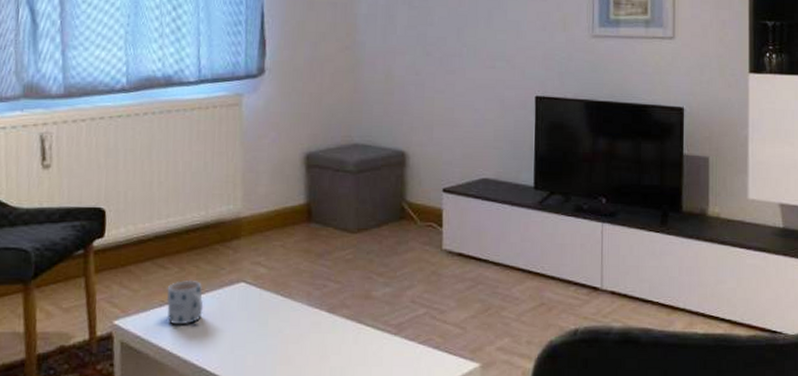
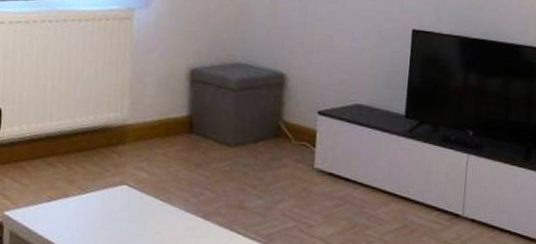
mug: present [166,279,204,325] -> none [53,179,88,220]

